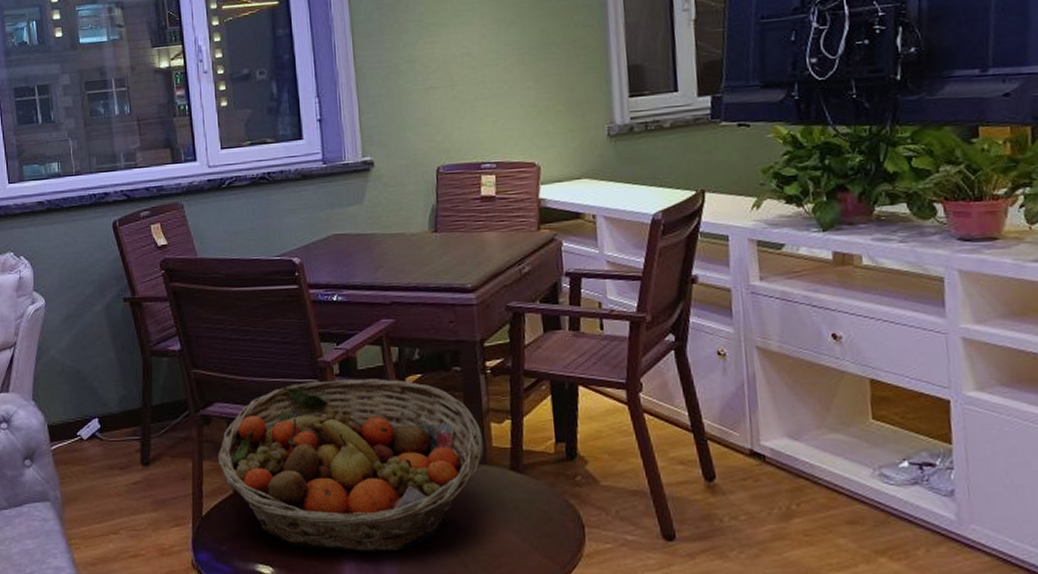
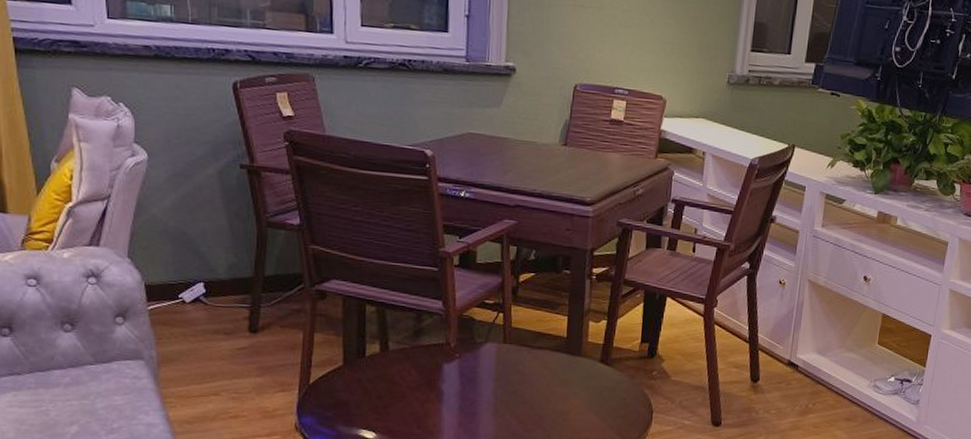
fruit basket: present [217,378,484,553] -> none [330,269,581,425]

